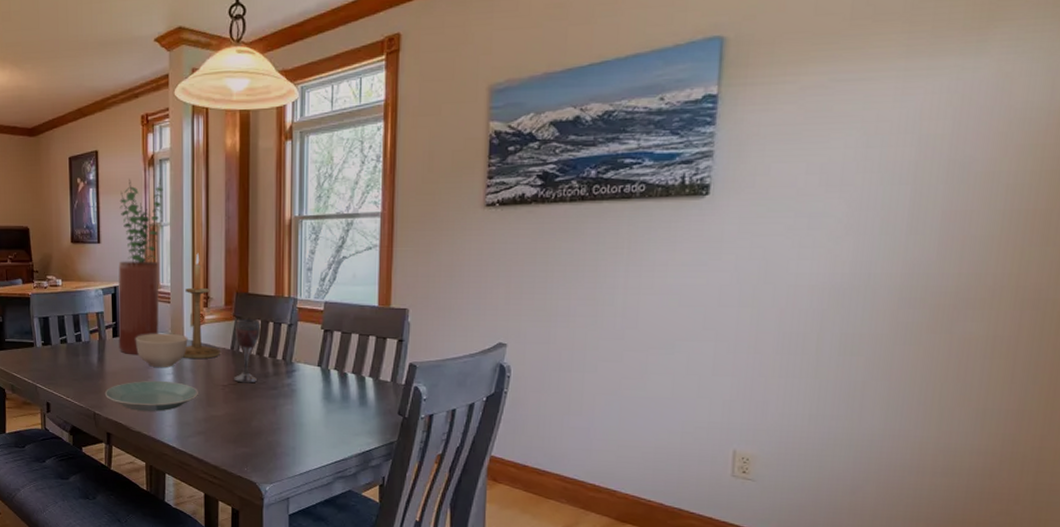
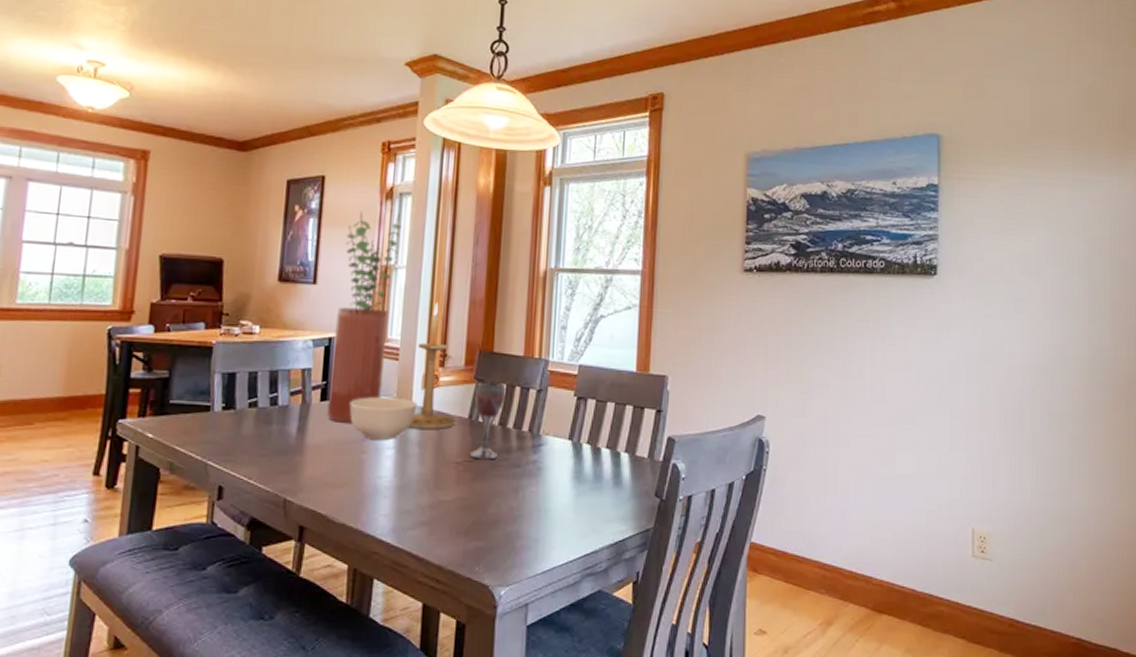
plate: present [104,380,198,412] -> none [301,456,425,497]

